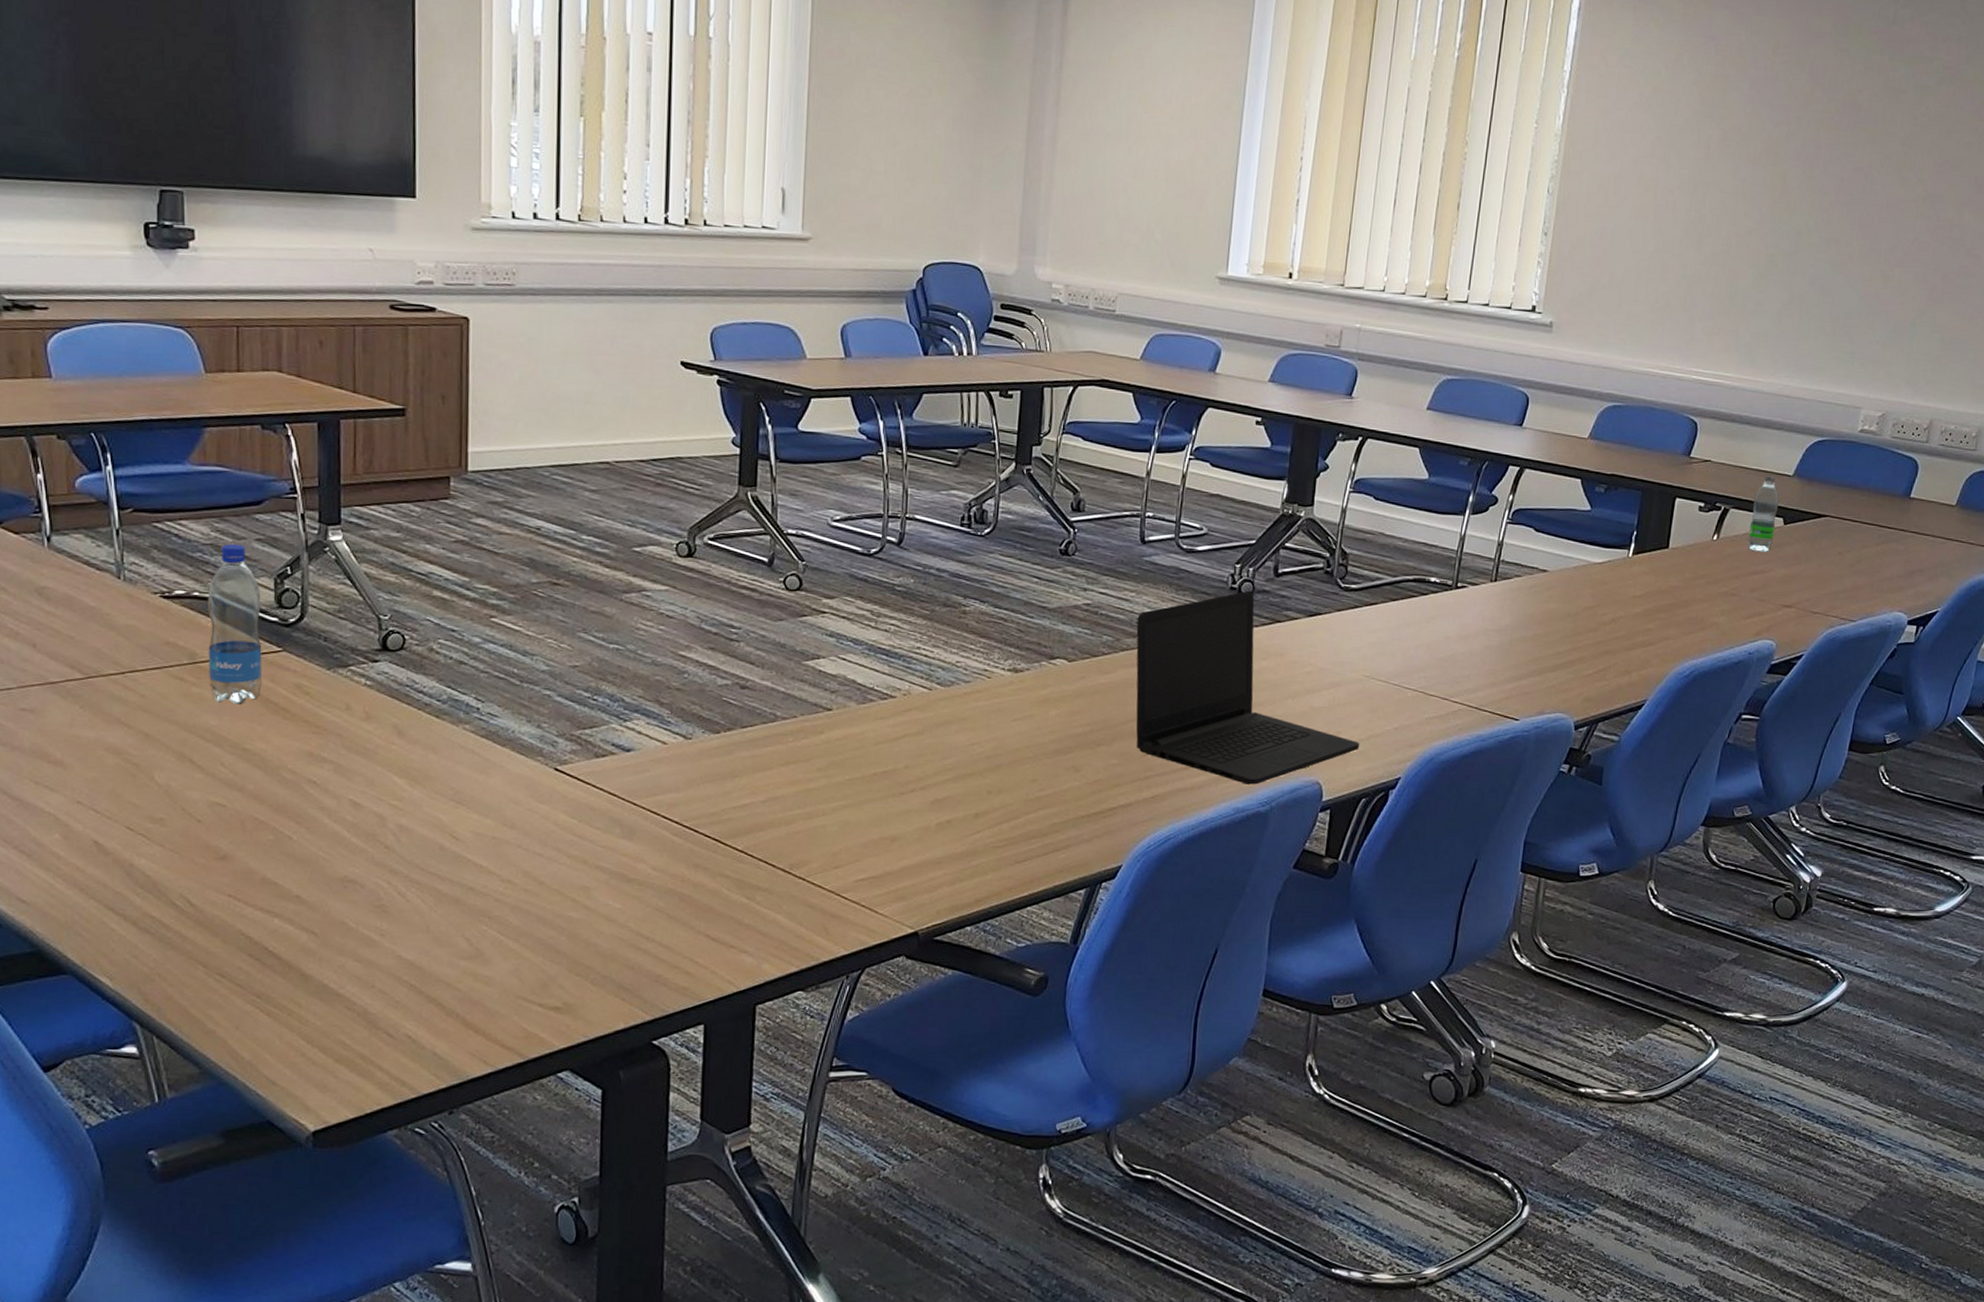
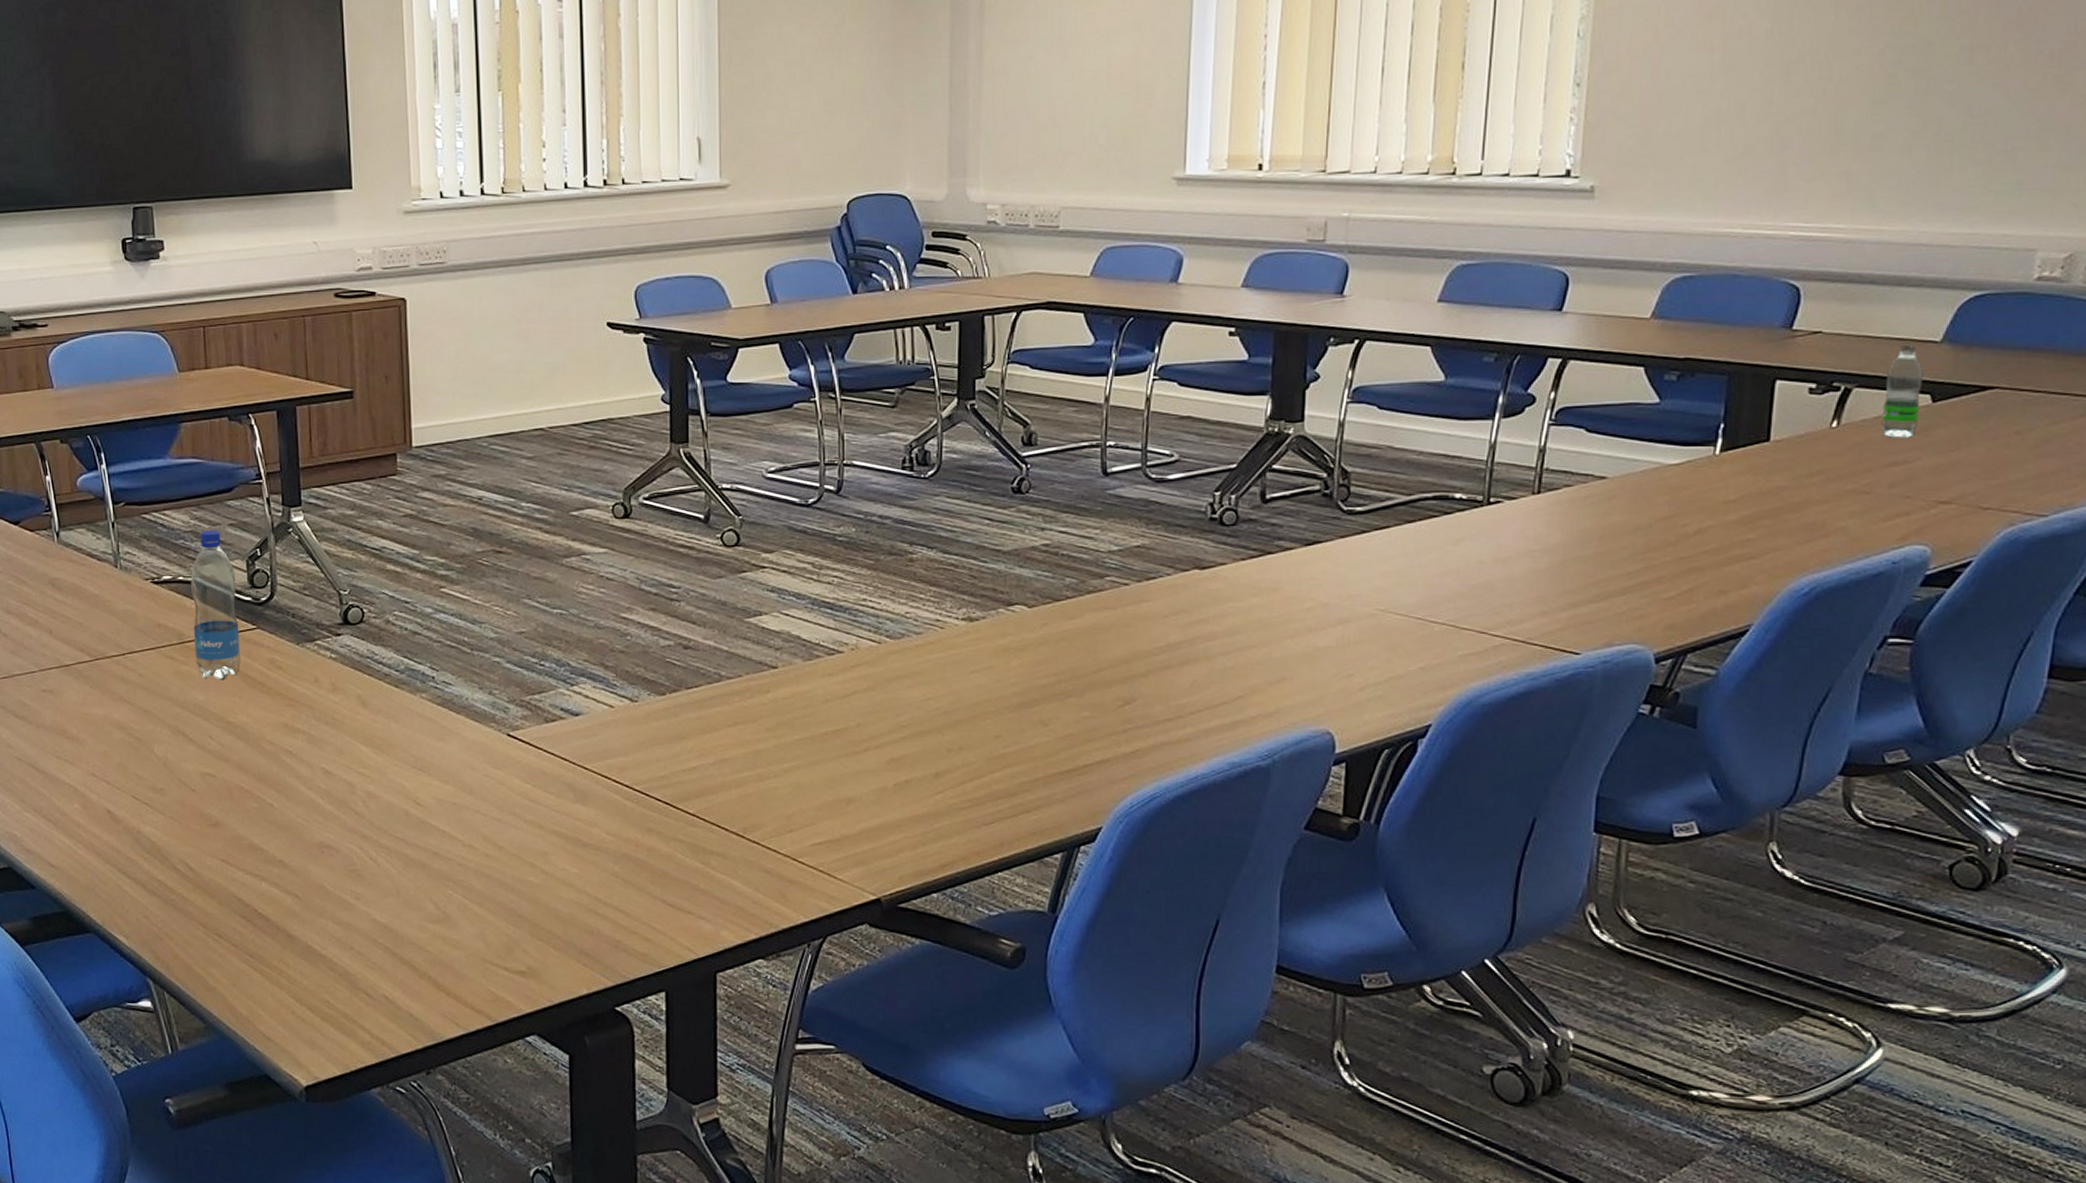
laptop: present [1136,590,1360,785] -> none [1103,520,1378,736]

